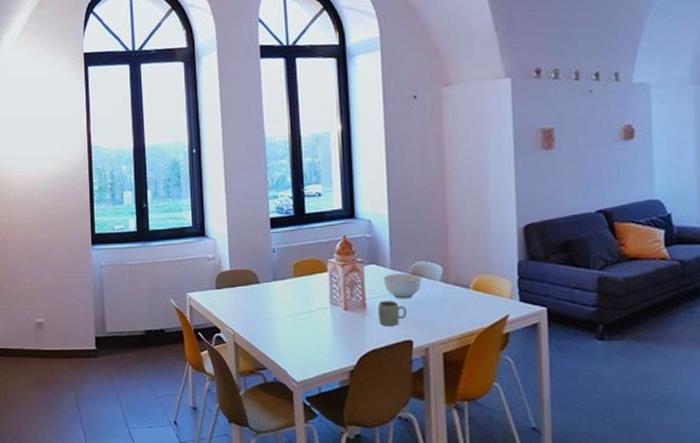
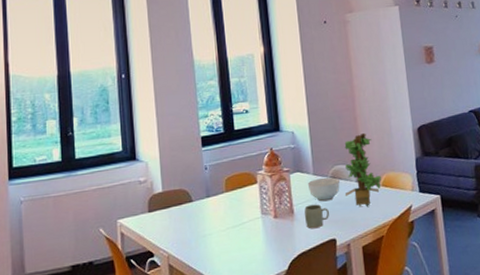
flower bouquet: none [426,227,473,310] -> present [344,132,382,207]

